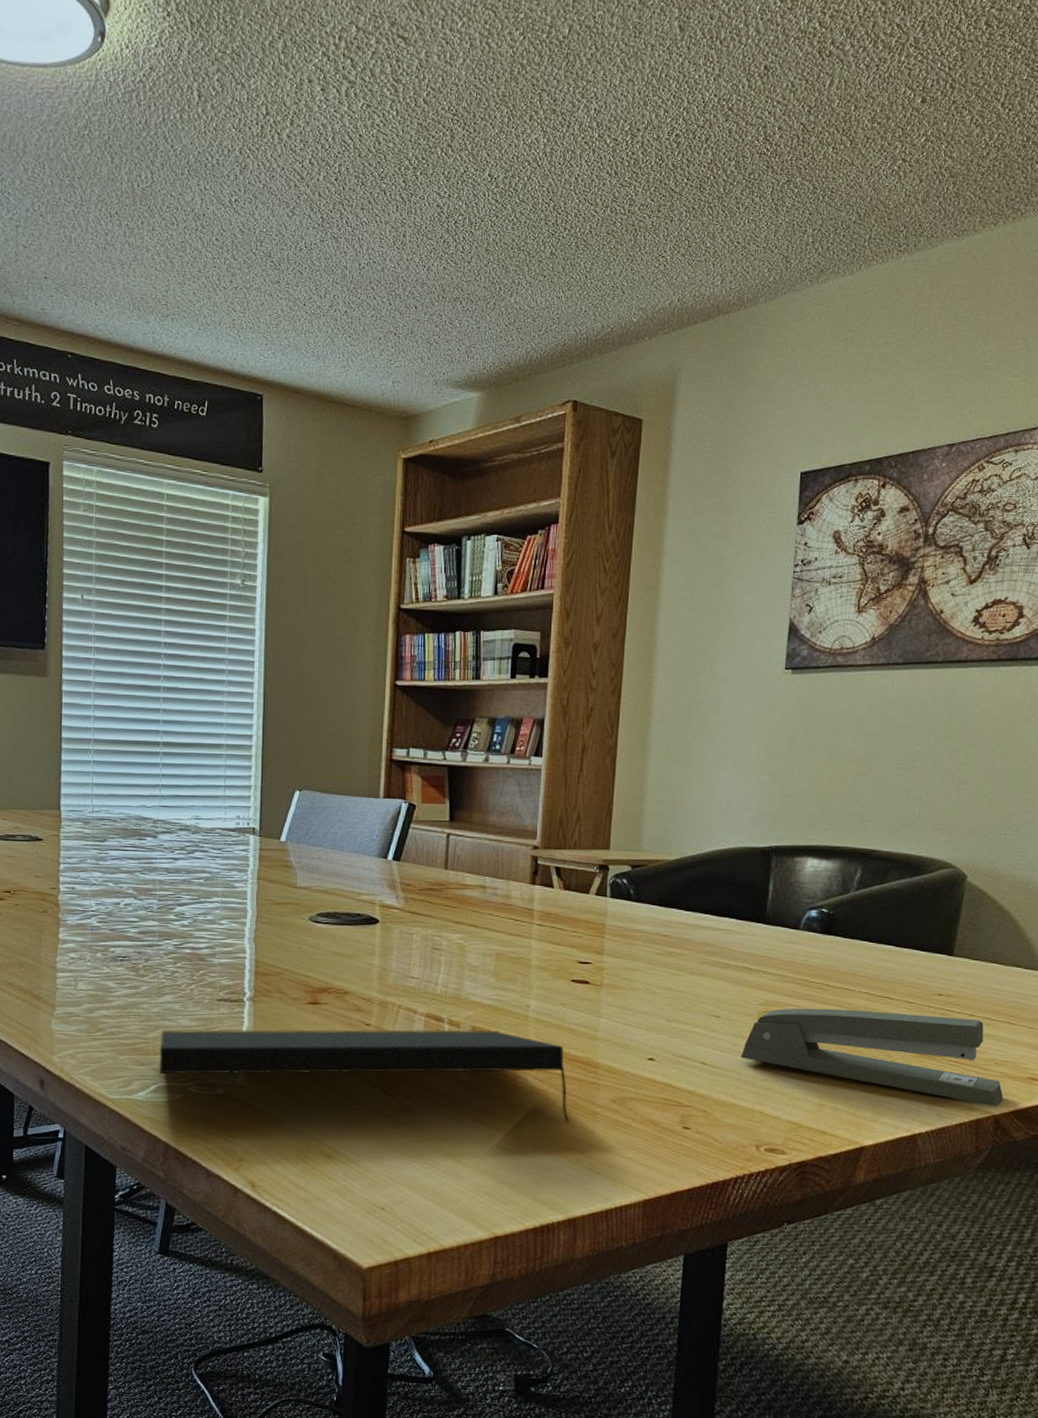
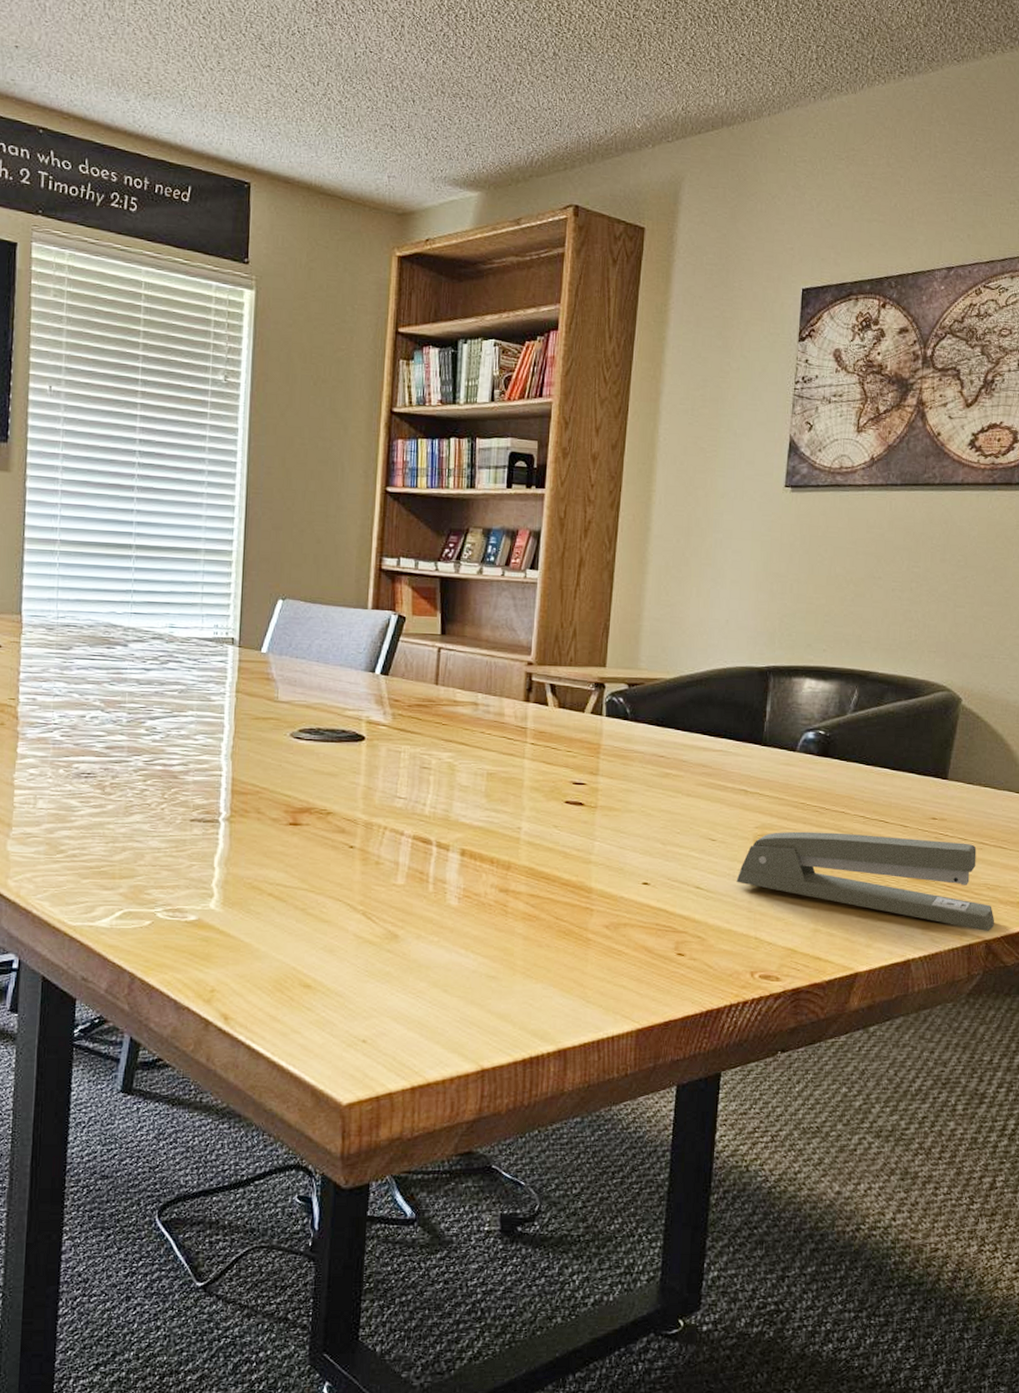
notepad: present [159,1029,569,1121] -> none [125,851,561,948]

